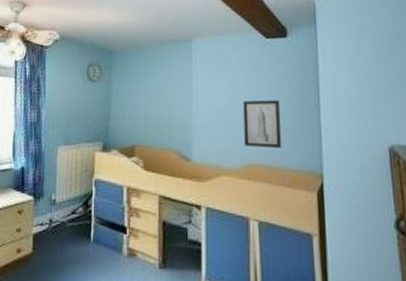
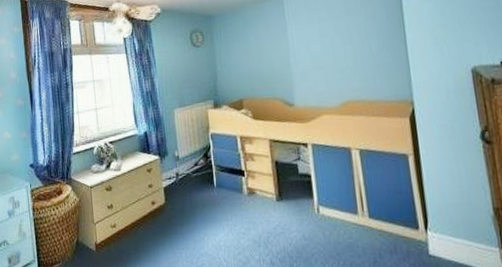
wall art: present [243,100,282,148] -> none [336,40,375,86]

